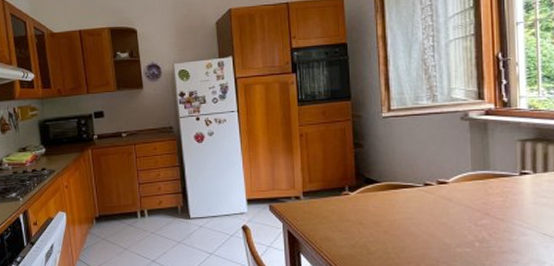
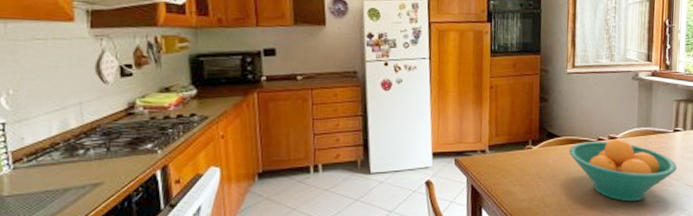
fruit bowl: none [391,183,528,252] -> present [569,138,677,202]

